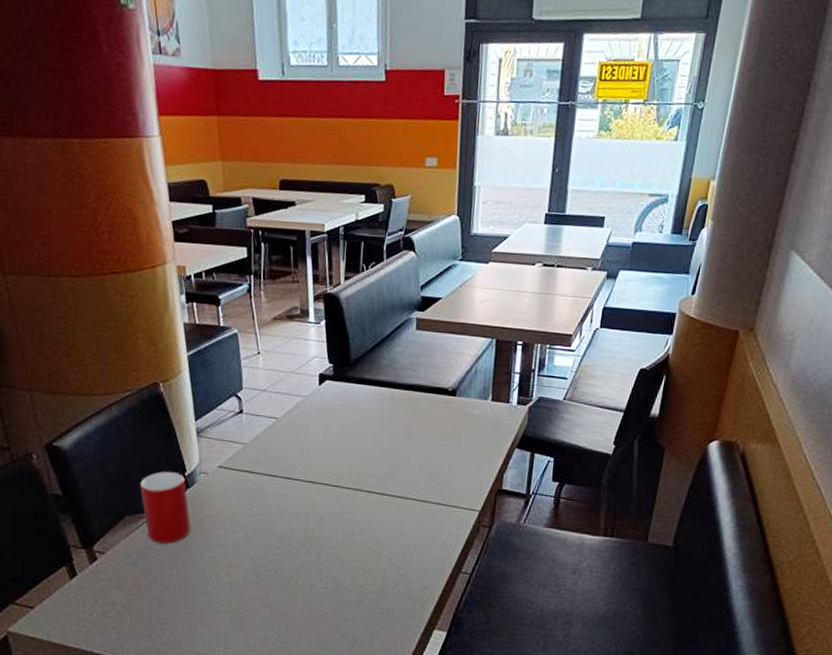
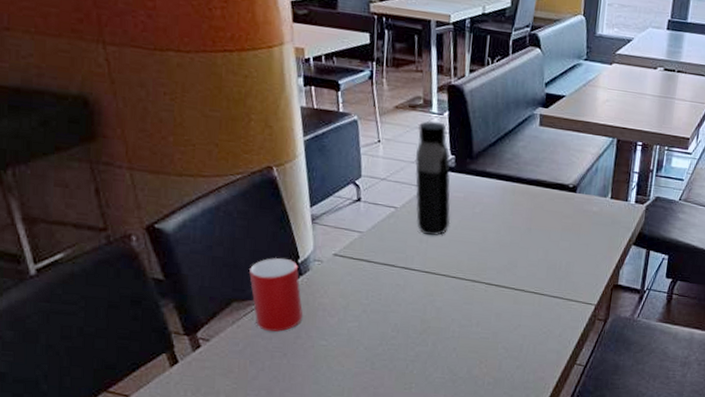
water bottle: none [293,330,330,445] -> present [414,120,451,236]

